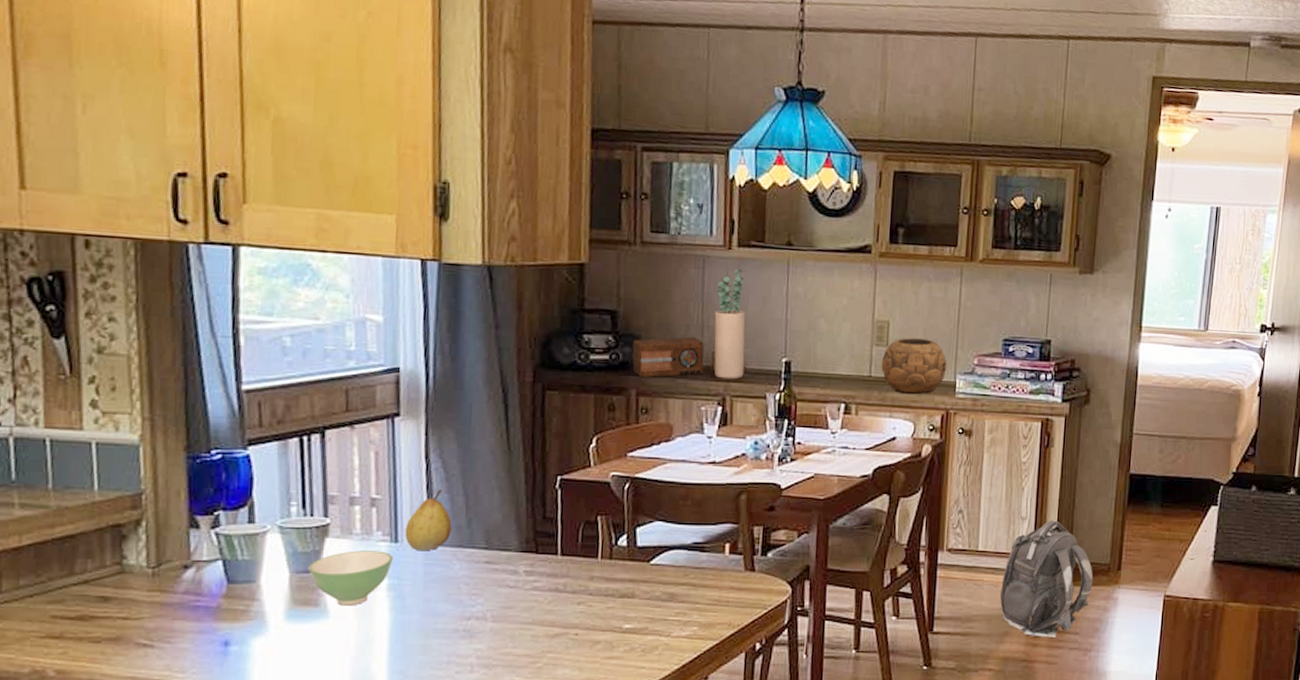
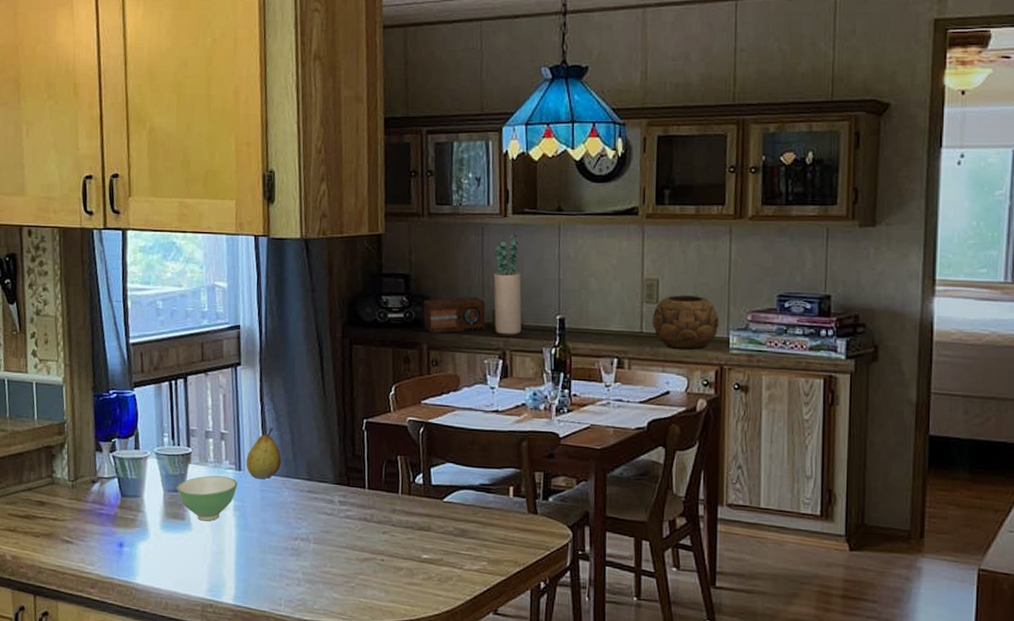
backpack: present [999,520,1094,639] -> none [785,480,892,605]

